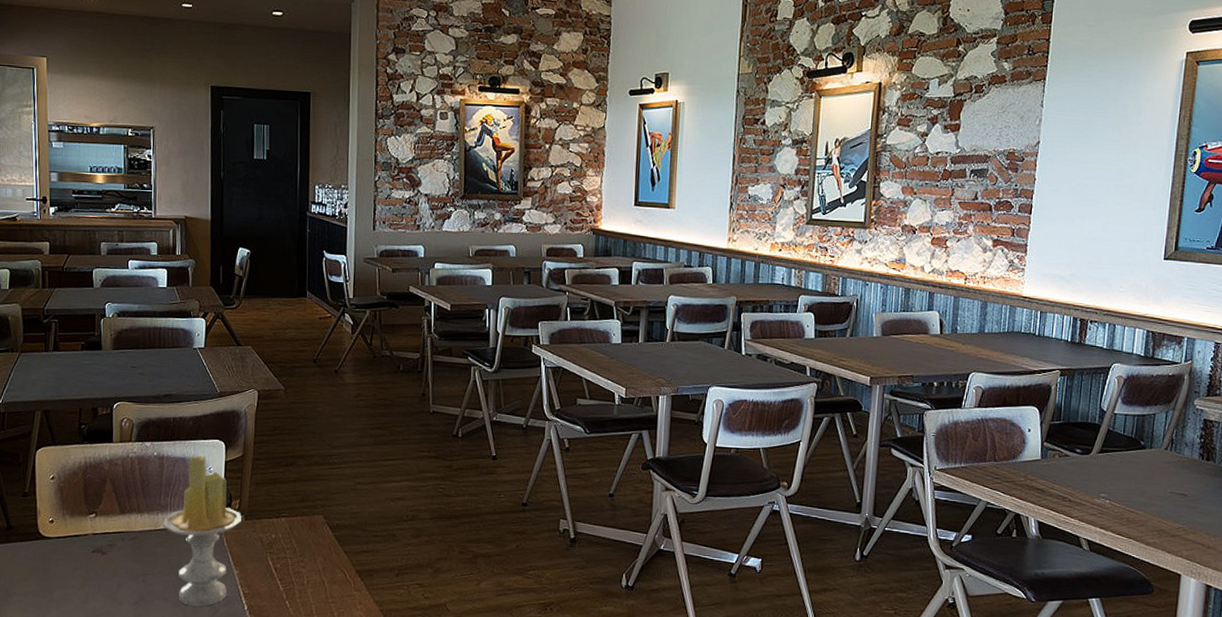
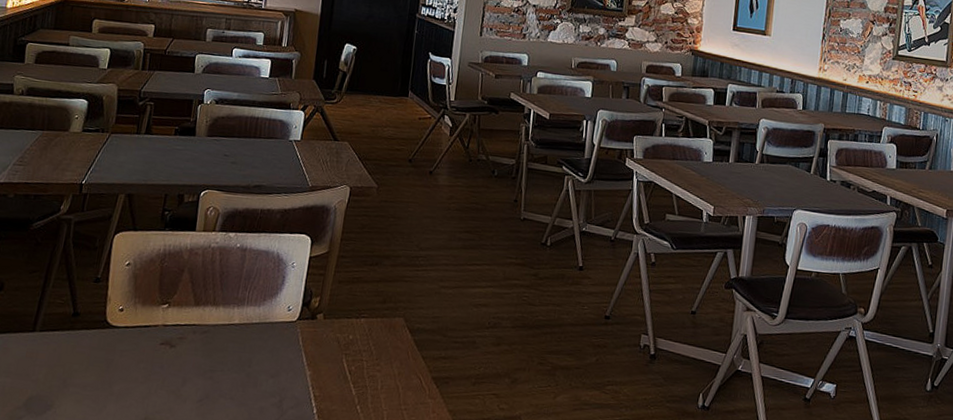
candle: present [163,455,241,607] -> none [238,249,320,408]

